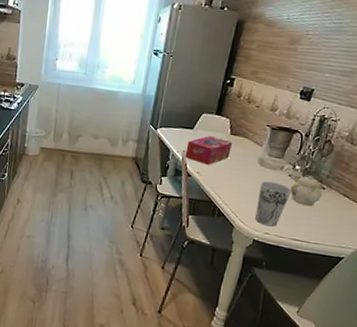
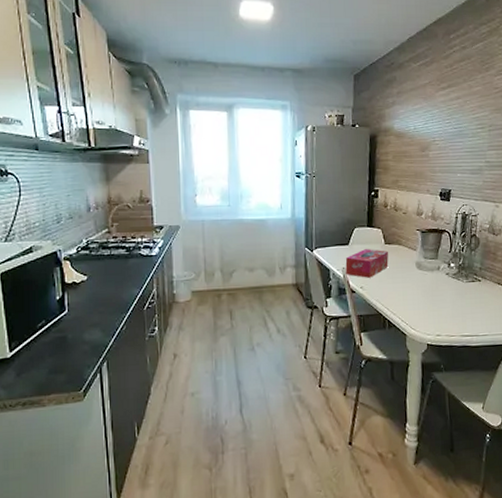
cup: present [255,181,293,227] -> none [422,283,453,328]
teapot: present [290,174,323,207] -> none [450,270,480,301]

